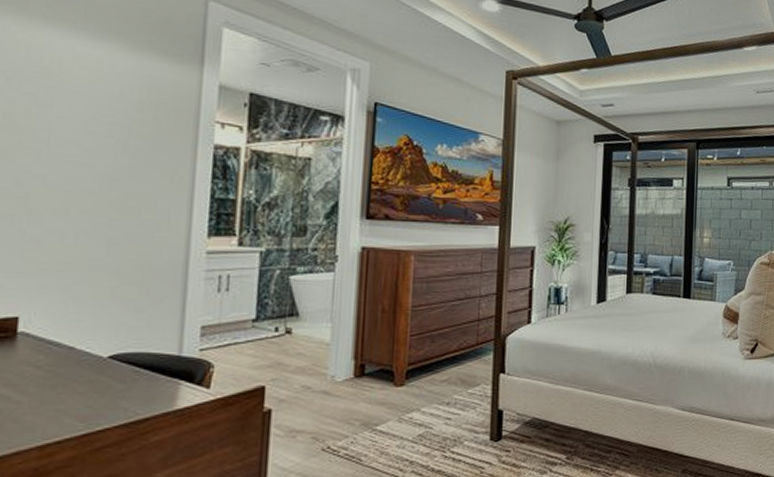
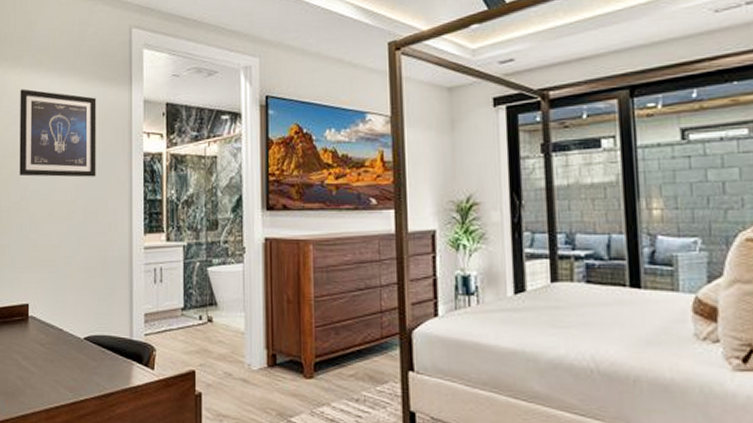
wall art: none [14,44,150,166] -> present [19,89,96,177]

